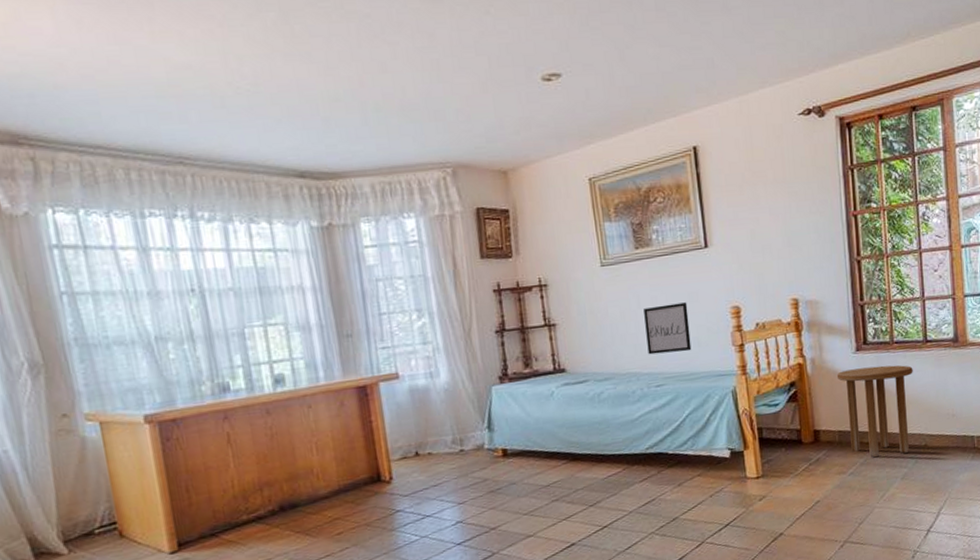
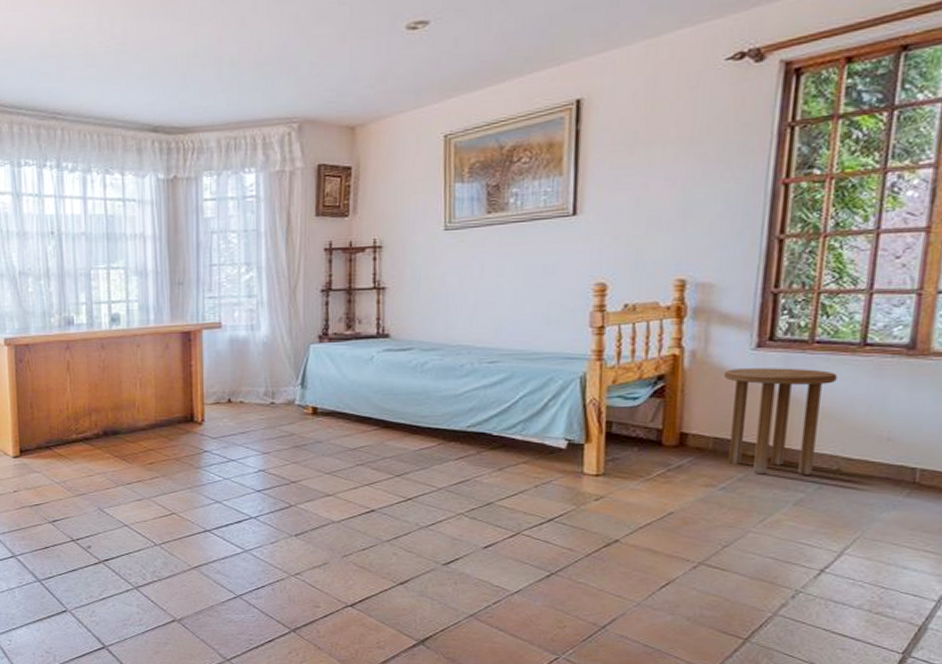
wall art: present [644,302,692,355] -> none [485,275,541,329]

